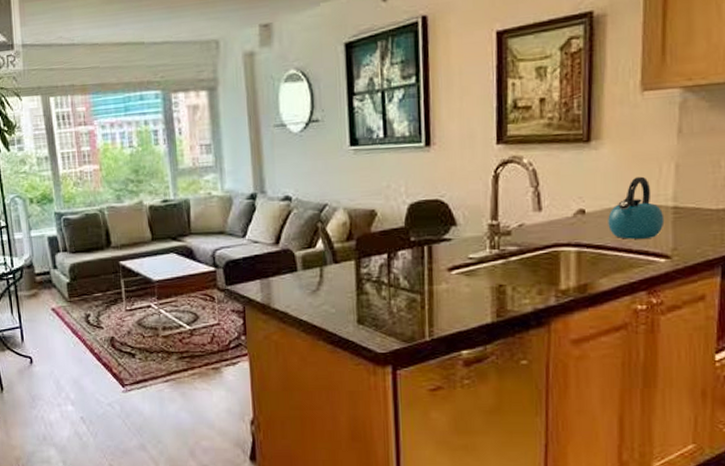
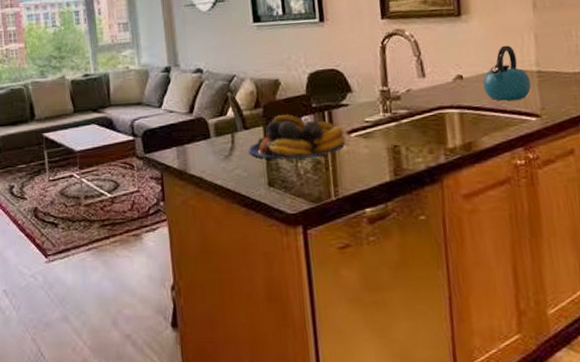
fruit bowl: none [338,248,445,297] -> present [248,114,346,160]

